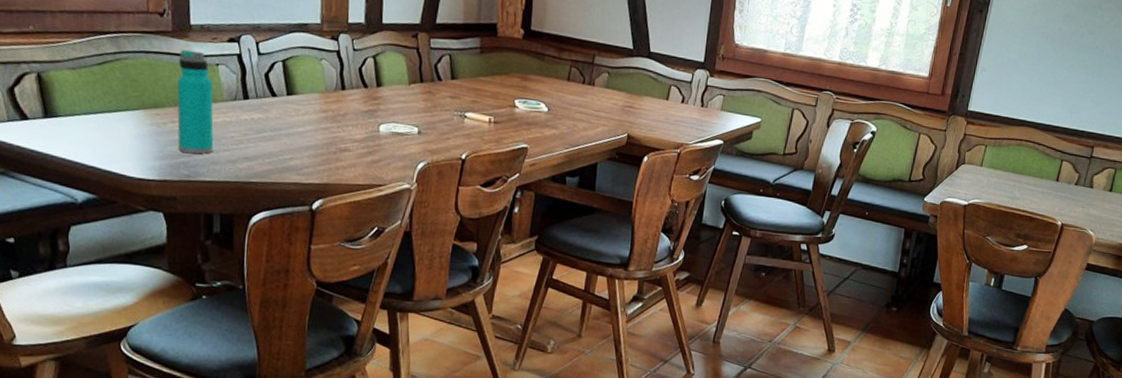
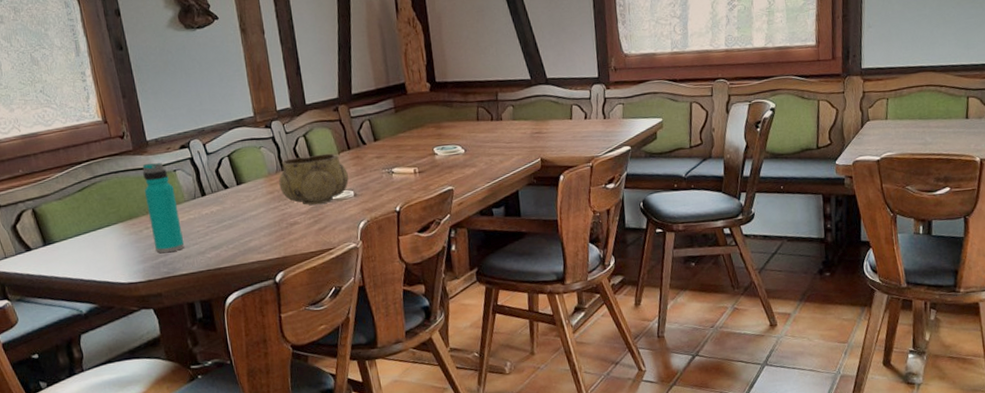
decorative bowl: none [335,78,415,136] -> present [279,153,349,205]

